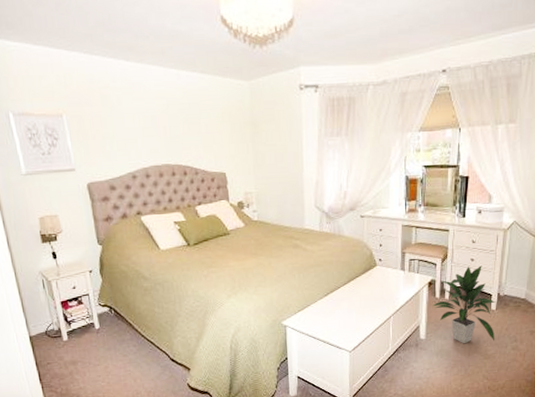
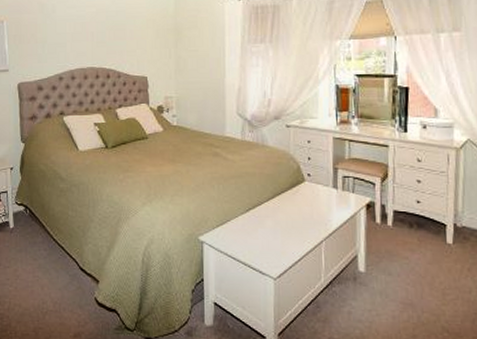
indoor plant: present [432,266,496,344] -> none [372,189,454,283]

